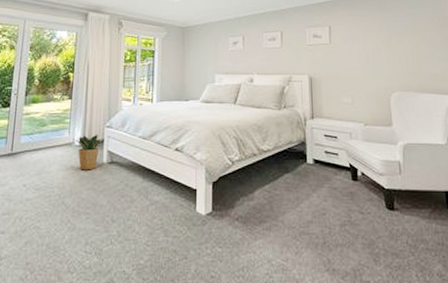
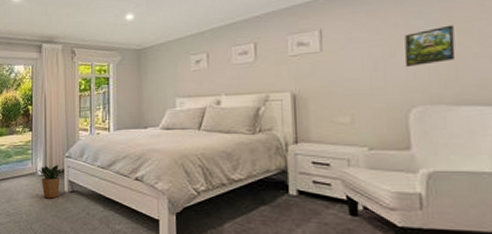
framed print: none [386,32,418,62] -> present [404,24,456,68]

